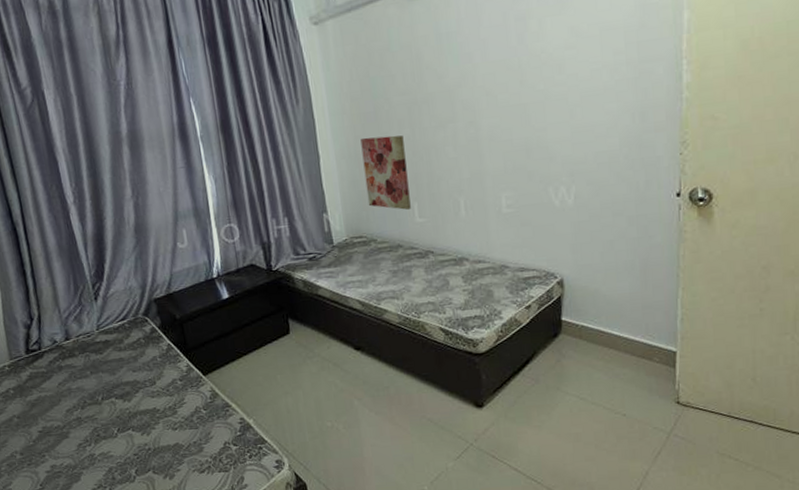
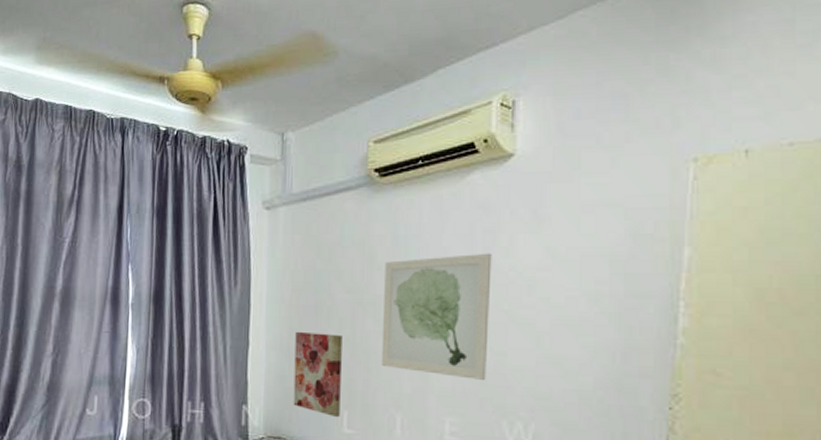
wall art: none [432,39,532,158] -> present [381,253,492,380]

